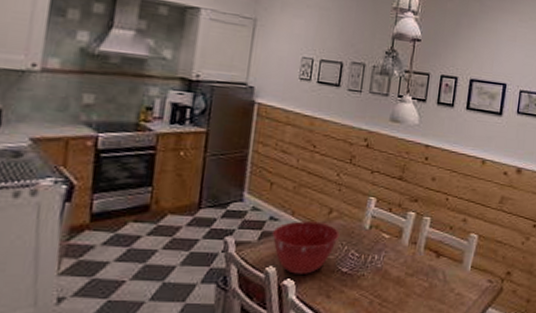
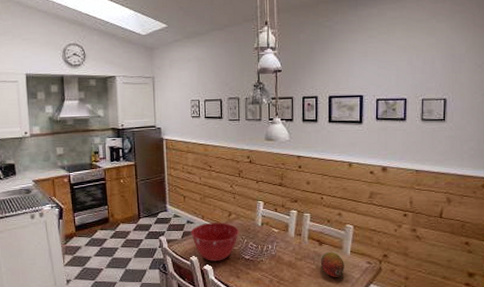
fruit: none [434,266,463,298] -> present [320,252,344,277]

